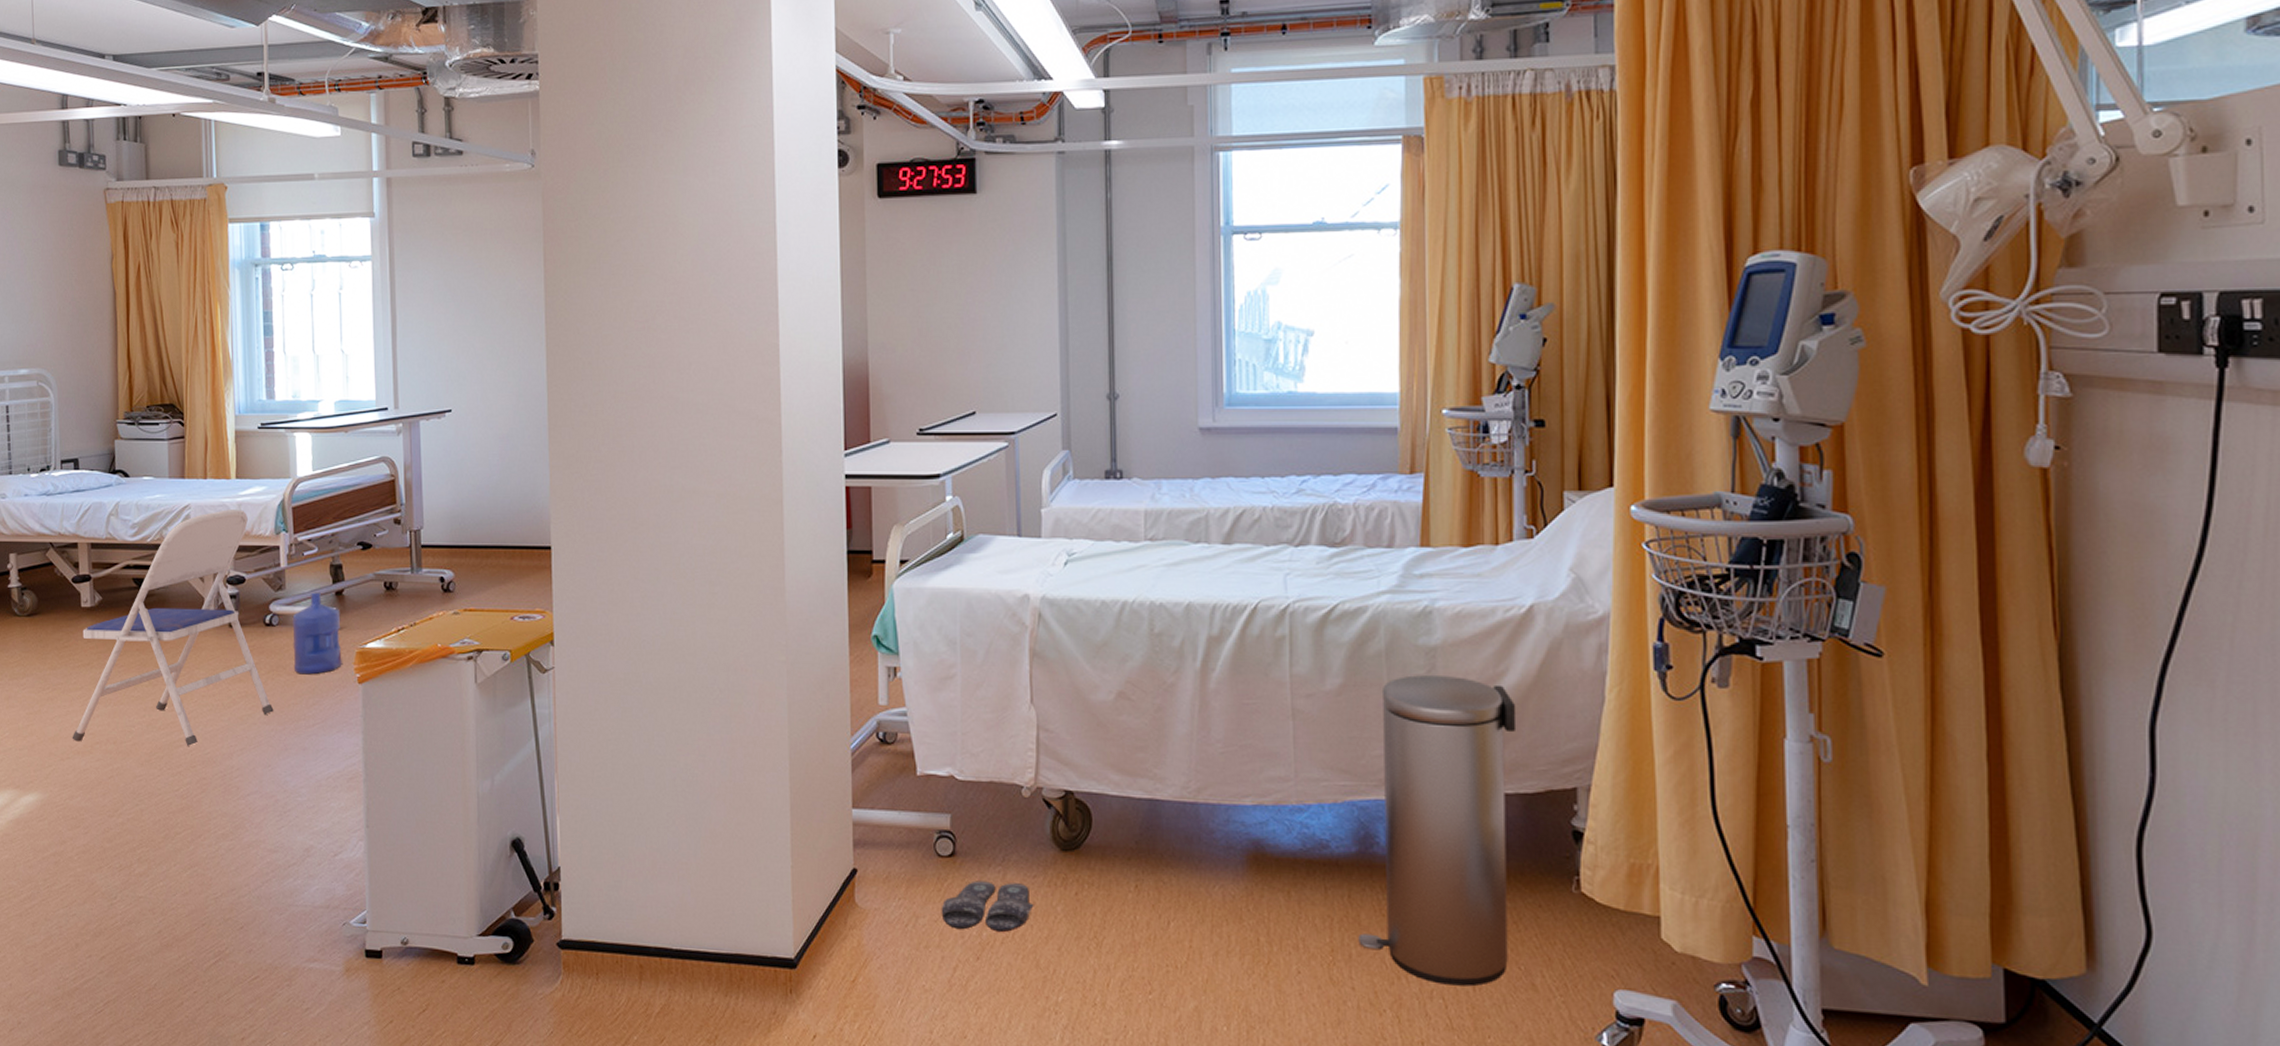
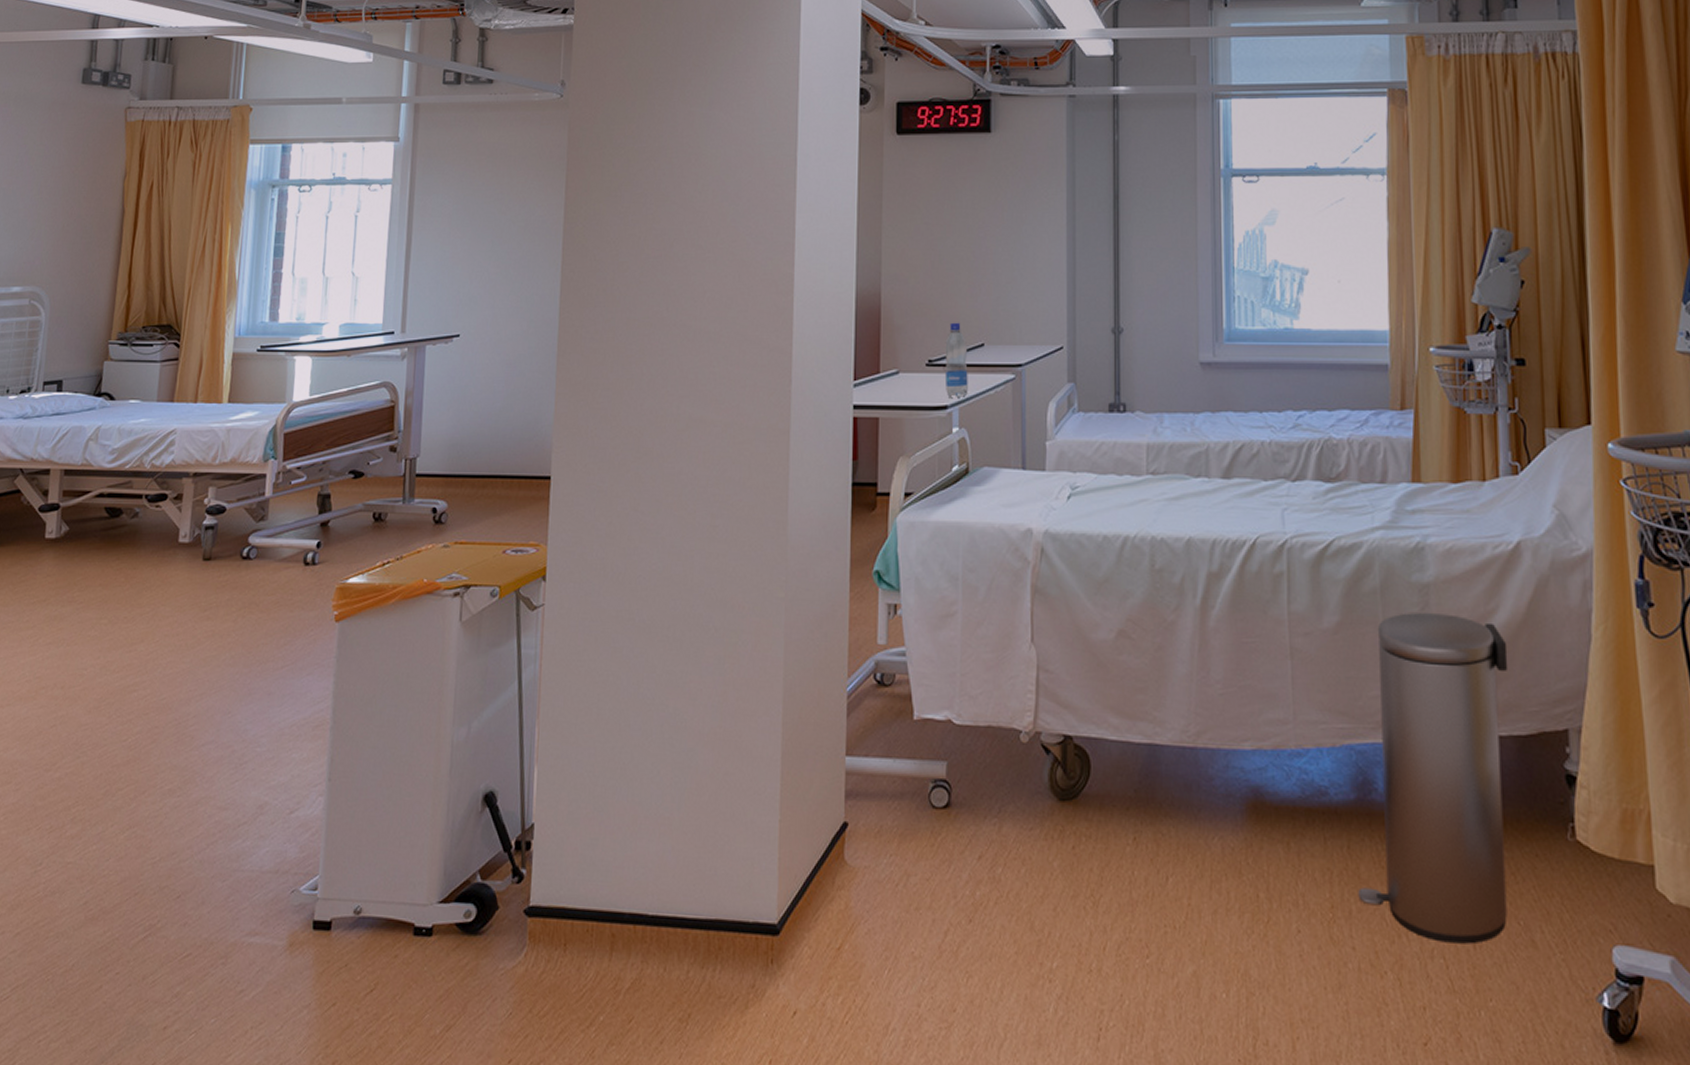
folding chair: present [72,509,274,747] -> none [15,435,241,692]
water jug: present [292,592,342,675] -> none [267,523,324,612]
bottle: none [935,390,960,466] -> present [944,322,968,397]
slippers: present [941,880,1034,932] -> none [933,834,1030,891]

